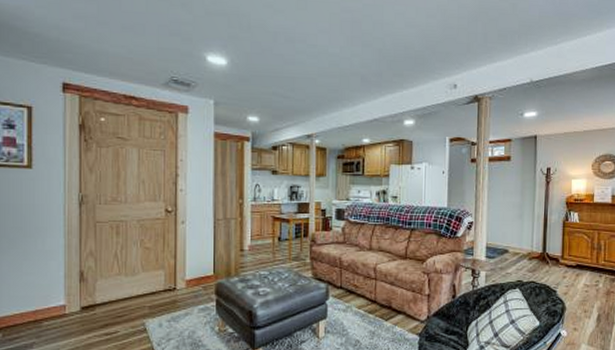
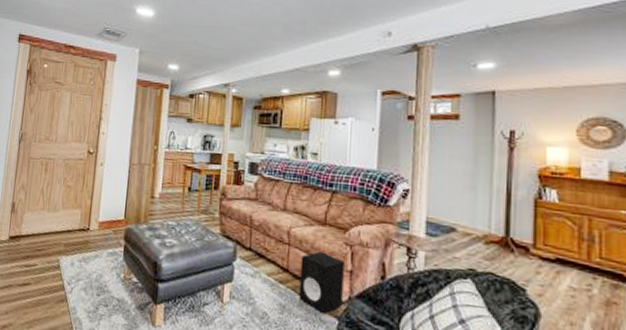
speaker: none [386,282,423,334] -> present [298,251,345,315]

